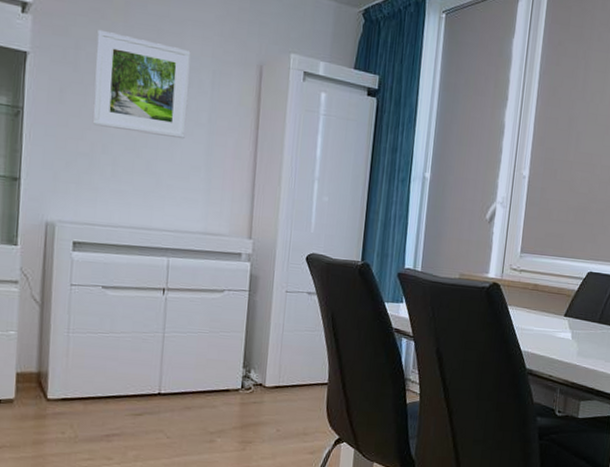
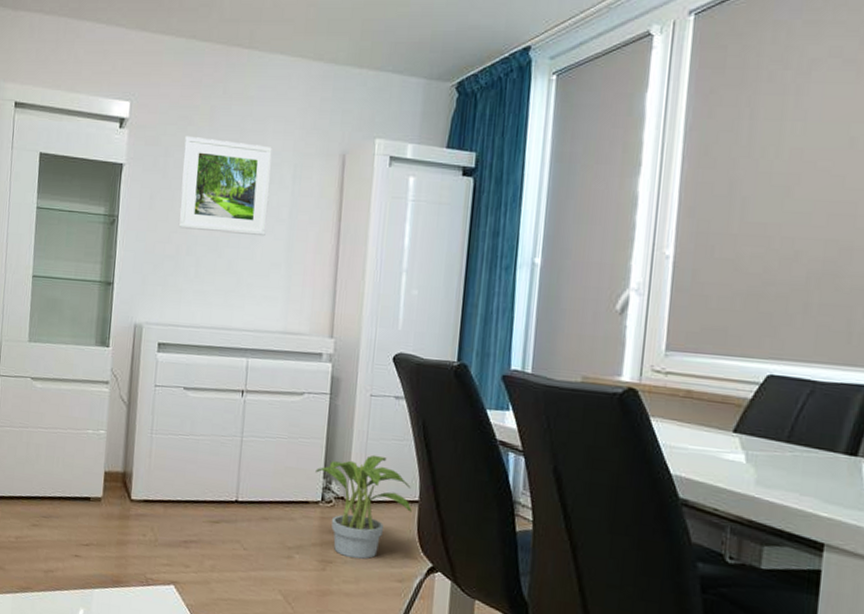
potted plant: none [235,344,322,437] -> present [315,454,412,559]

